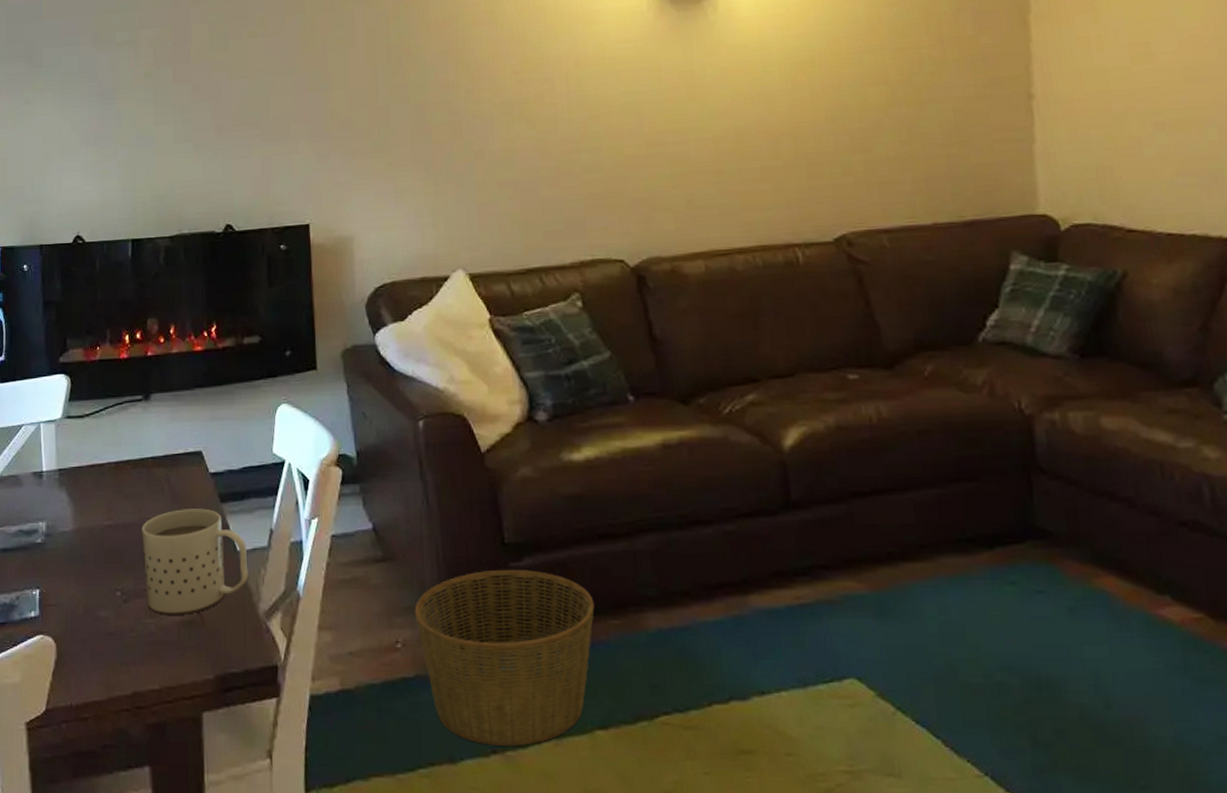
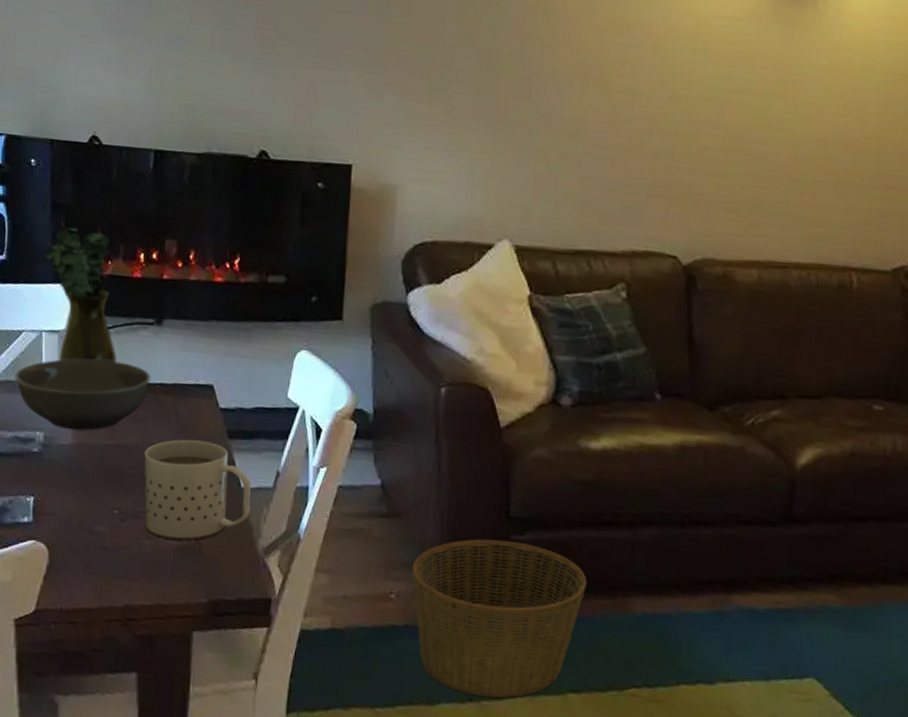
bowl: none [17,441,143,515] -> present [15,358,151,431]
vase: none [38,316,110,449] -> present [44,220,117,363]

